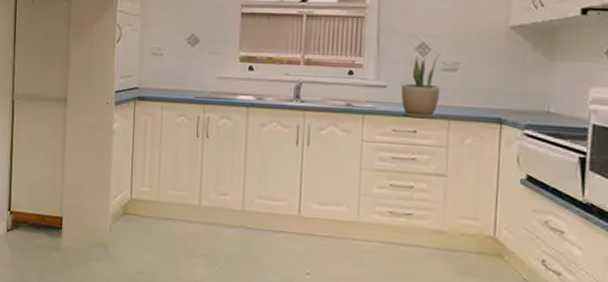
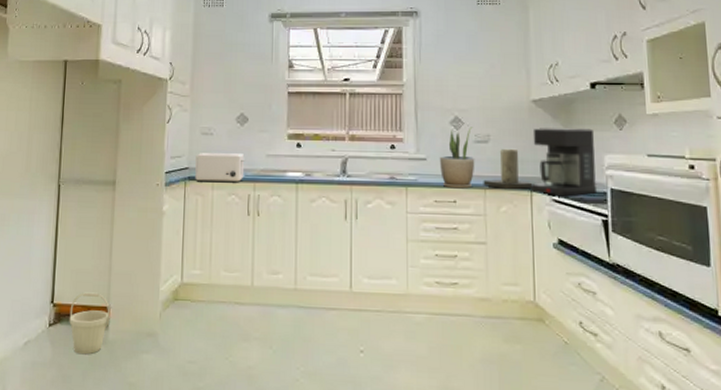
bucket: none [25,202,63,259] -> present [69,292,111,355]
toaster: none [144,73,195,106] -> present [195,153,245,184]
paper towel roll: none [447,77,507,122] -> present [483,148,536,190]
coffee maker: none [500,56,581,132] -> present [530,128,596,197]

